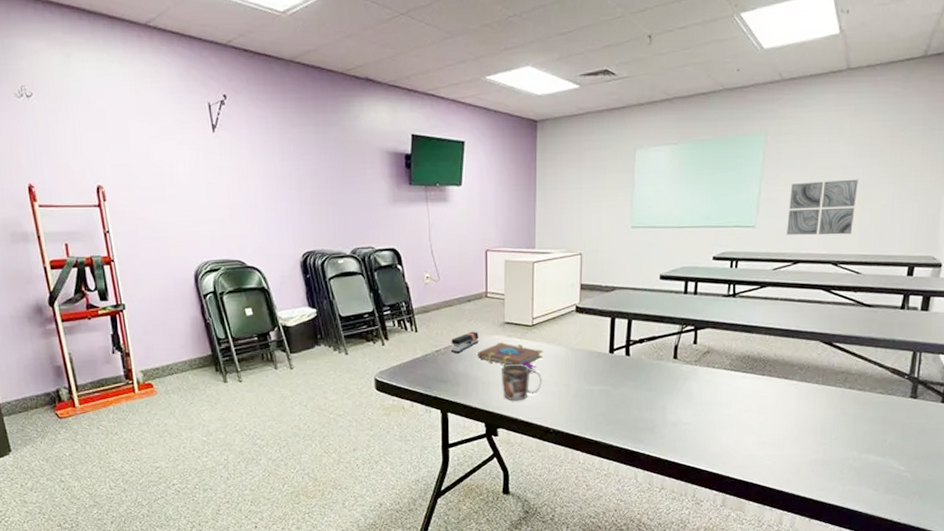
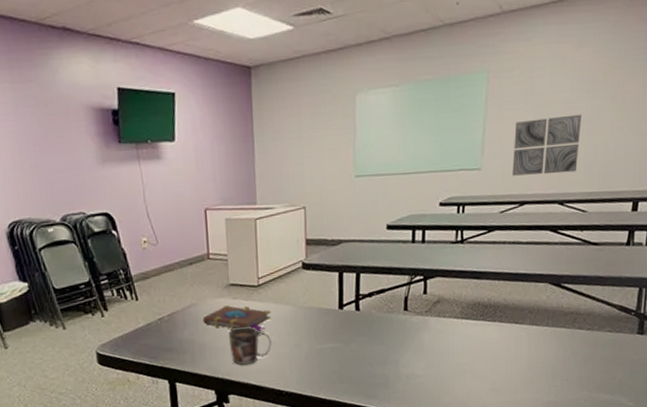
stapler: present [451,331,480,353] -> none [174,295,205,320]

